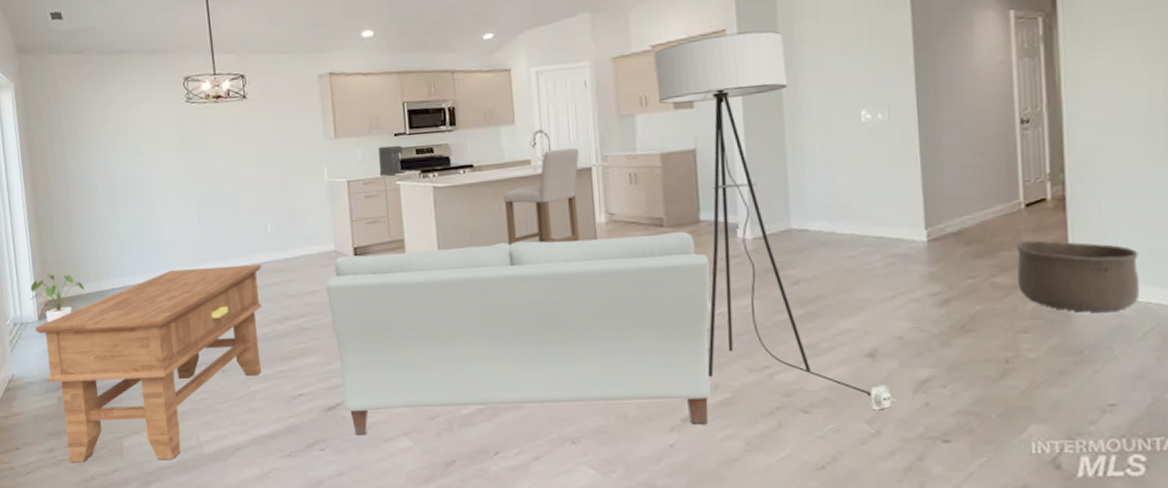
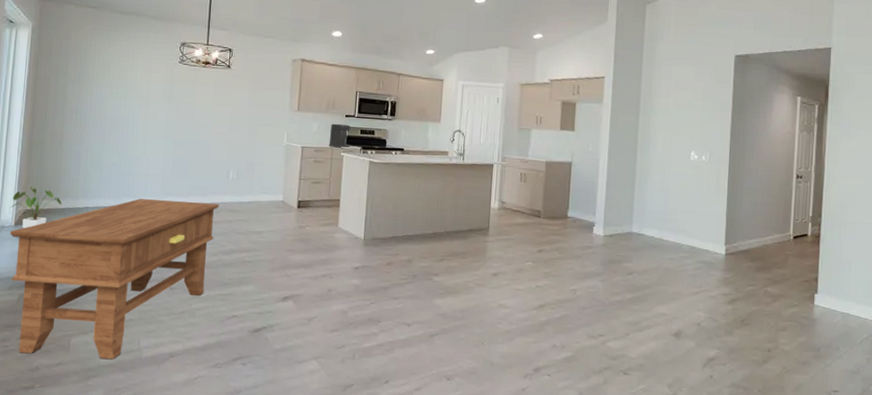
sofa: present [325,231,711,436] -> none [268,206,570,375]
bar stool: present [503,147,580,245] -> none [422,146,486,221]
floor lamp: present [654,30,897,411] -> none [549,80,691,378]
basket: present [1016,240,1140,312] -> none [782,263,863,322]

